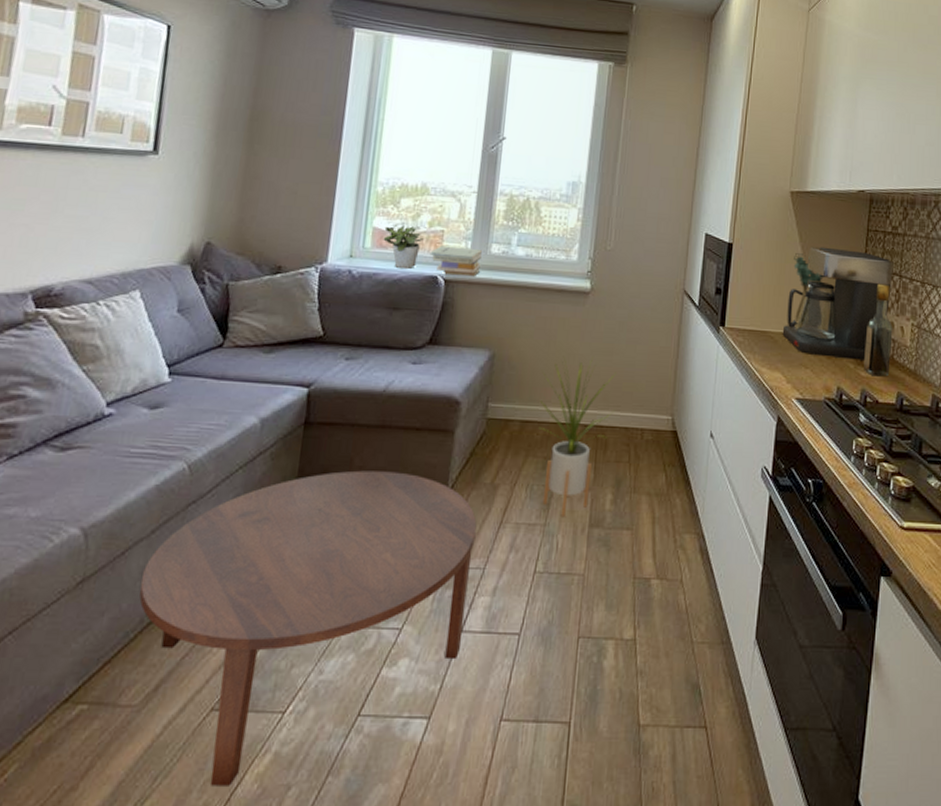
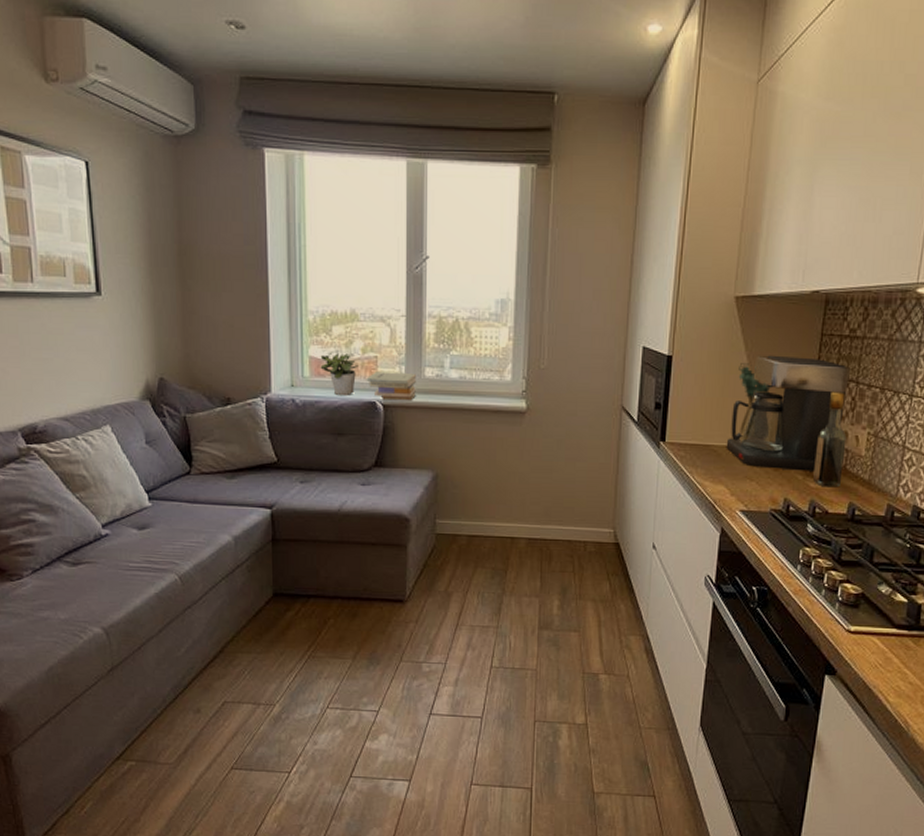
coffee table: present [139,470,477,786] -> none [157,580,435,824]
house plant: present [538,357,616,518] -> none [484,475,557,621]

